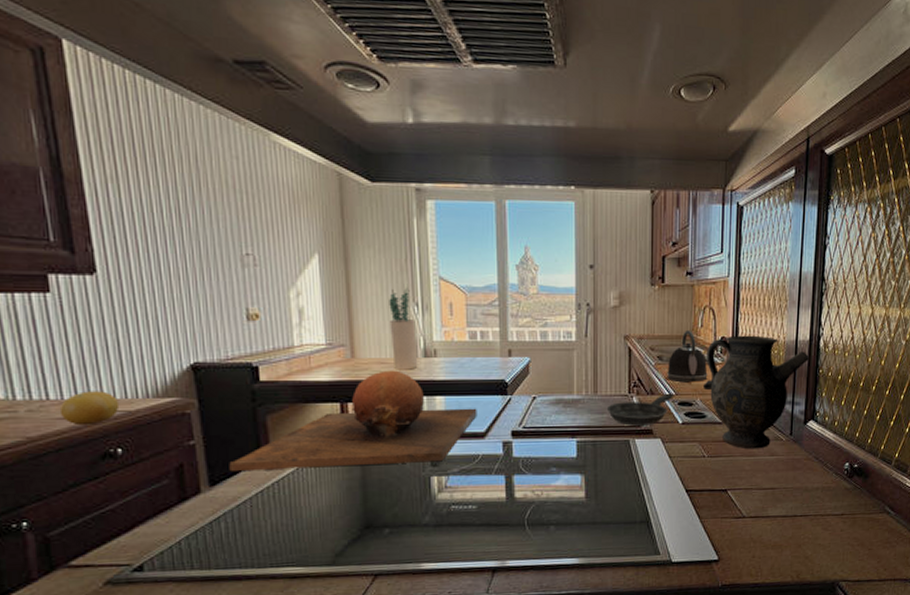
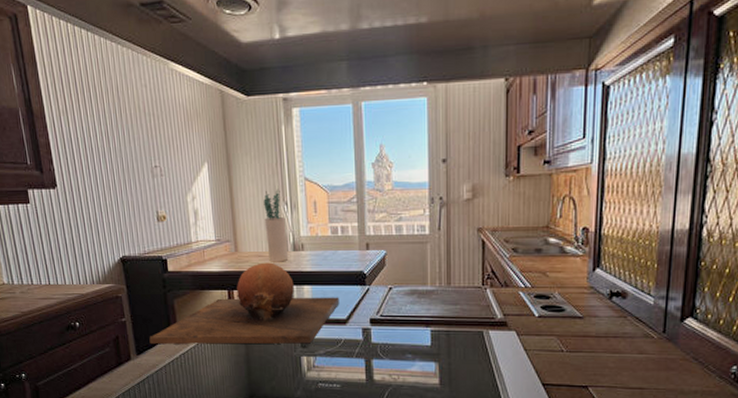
fruit: present [59,391,120,426] -> none [39,278,76,304]
frying pan: present [606,393,673,426] -> none [460,285,529,317]
kettle: present [667,329,708,383] -> none [522,220,567,275]
ewer: present [702,335,809,449] -> none [561,225,688,346]

